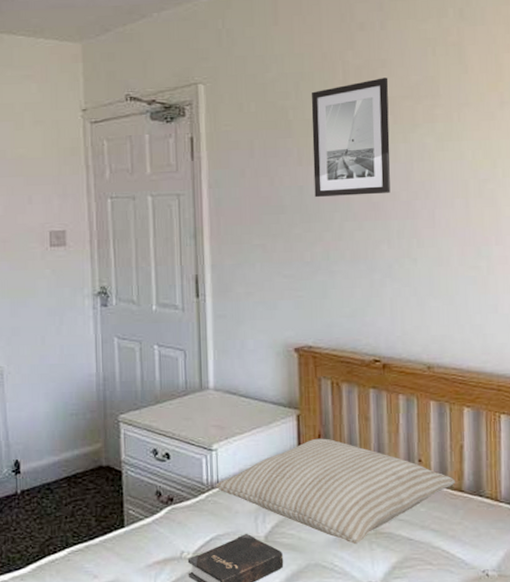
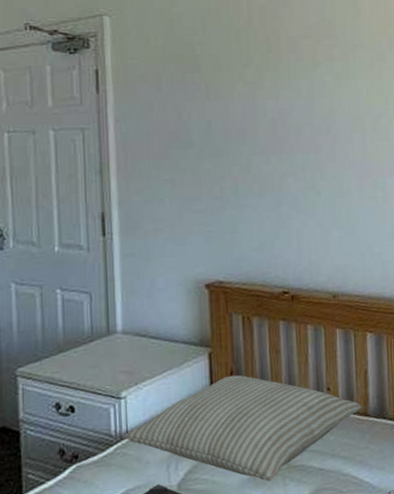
wall art: present [311,78,390,198] -> none [217,18,295,132]

